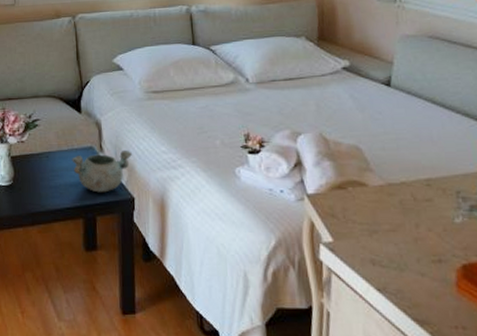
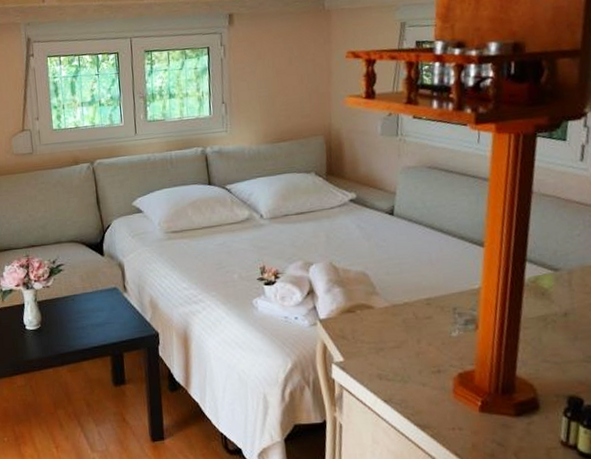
decorative bowl: present [71,149,132,193] -> none [97,288,155,331]

